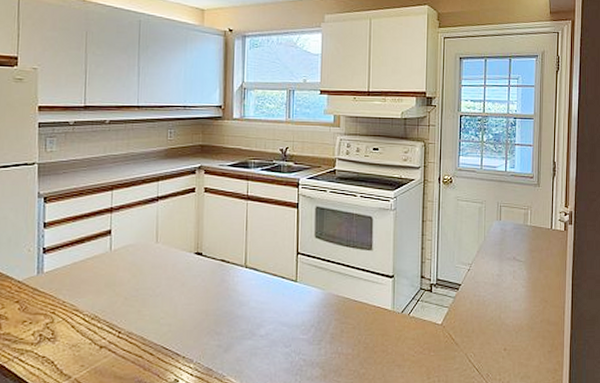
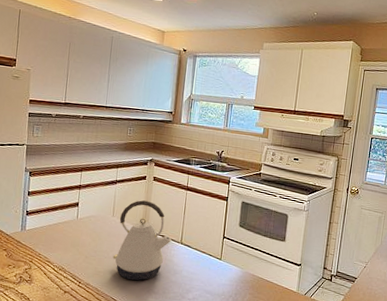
kettle: none [160,218,234,320] -> present [113,200,172,280]

